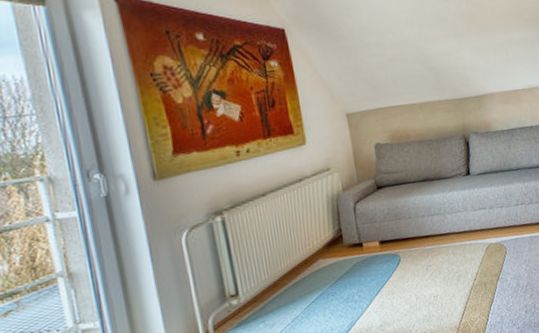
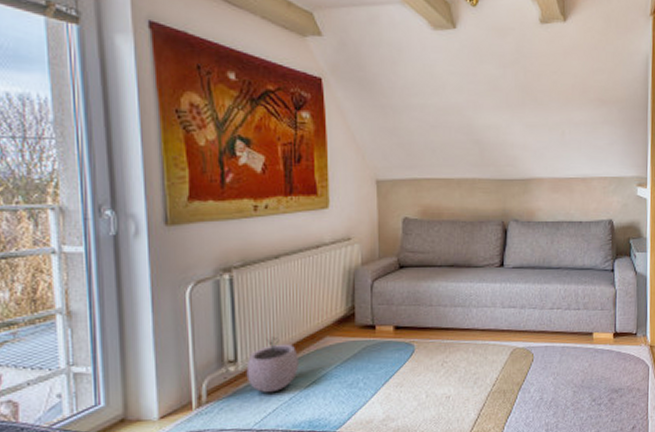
plant pot: none [248,267,297,320] -> present [246,336,298,393]

